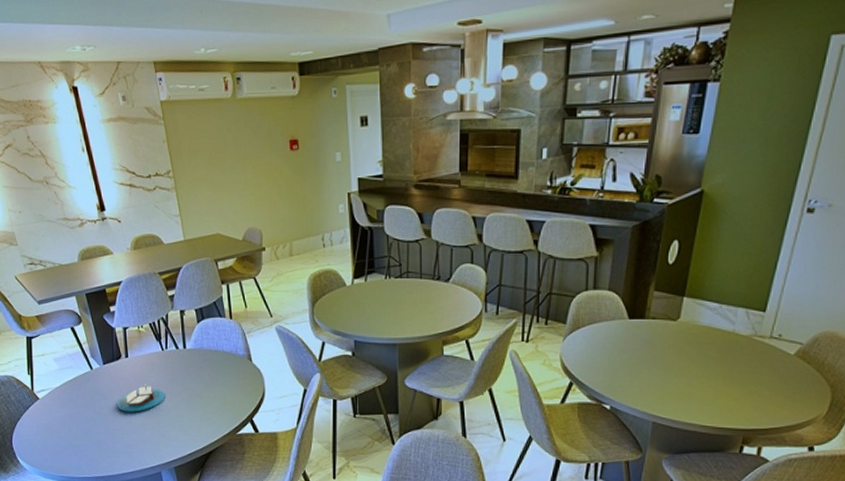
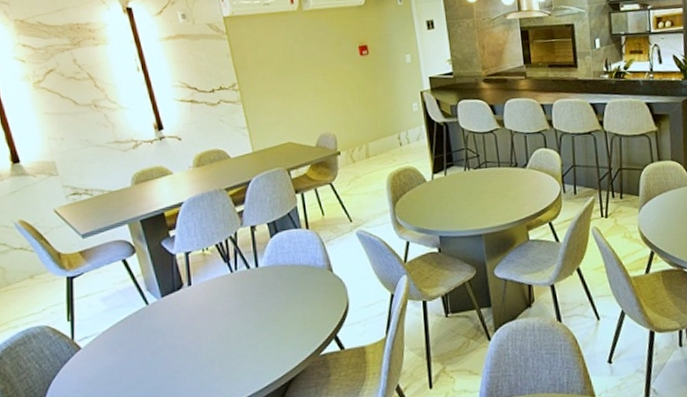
candle: present [116,384,165,412] -> none [177,312,236,349]

